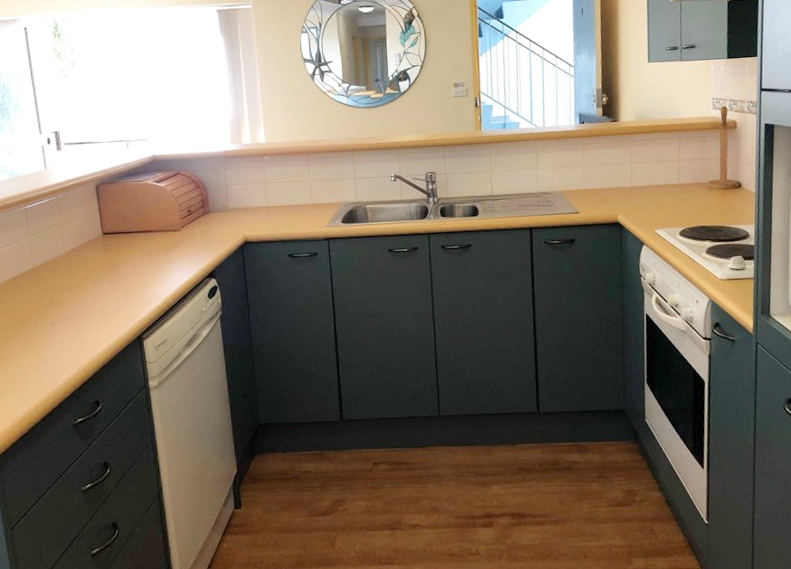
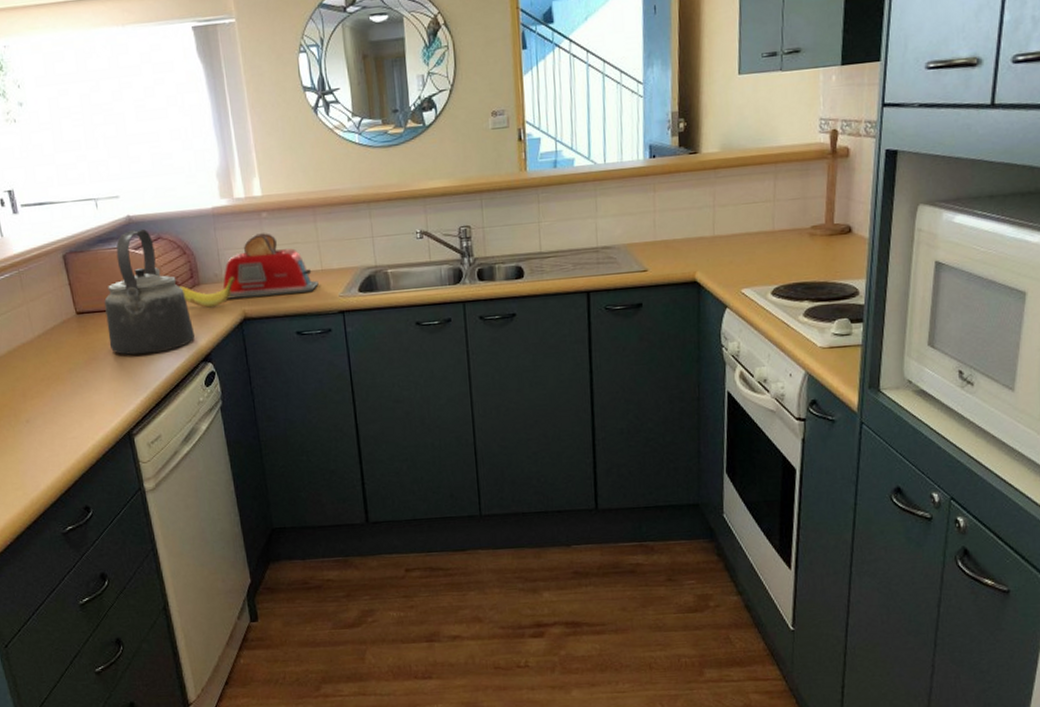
kettle: none [127,167,202,270] -> present [104,229,194,355]
banana: none [192,207,239,232] -> present [180,276,235,308]
toaster: none [228,172,309,226] -> present [222,233,319,299]

